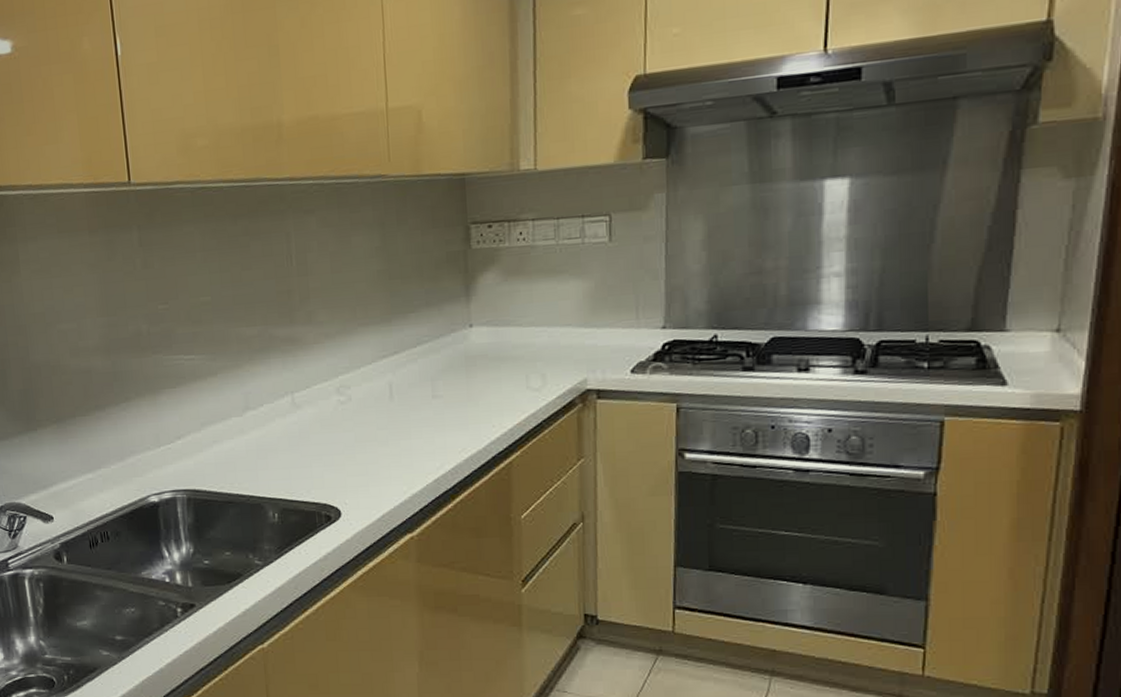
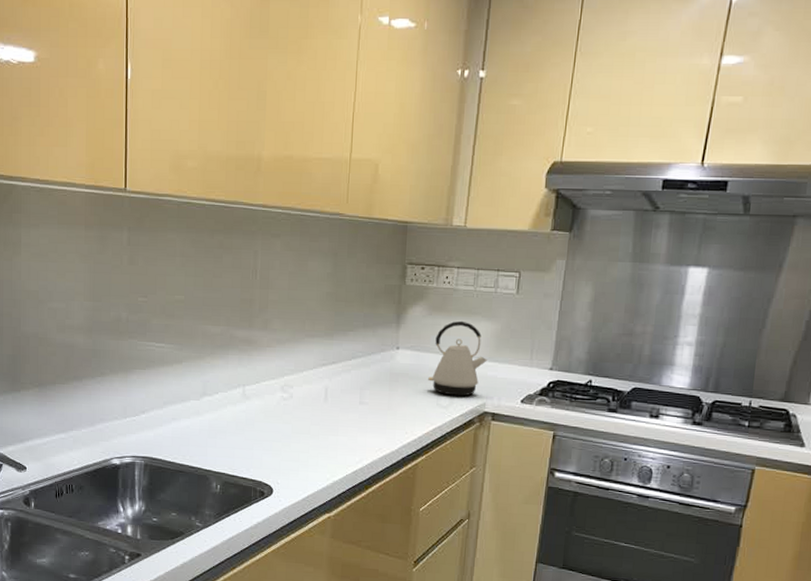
kettle: none [512,283,583,375] -> present [428,320,487,397]

